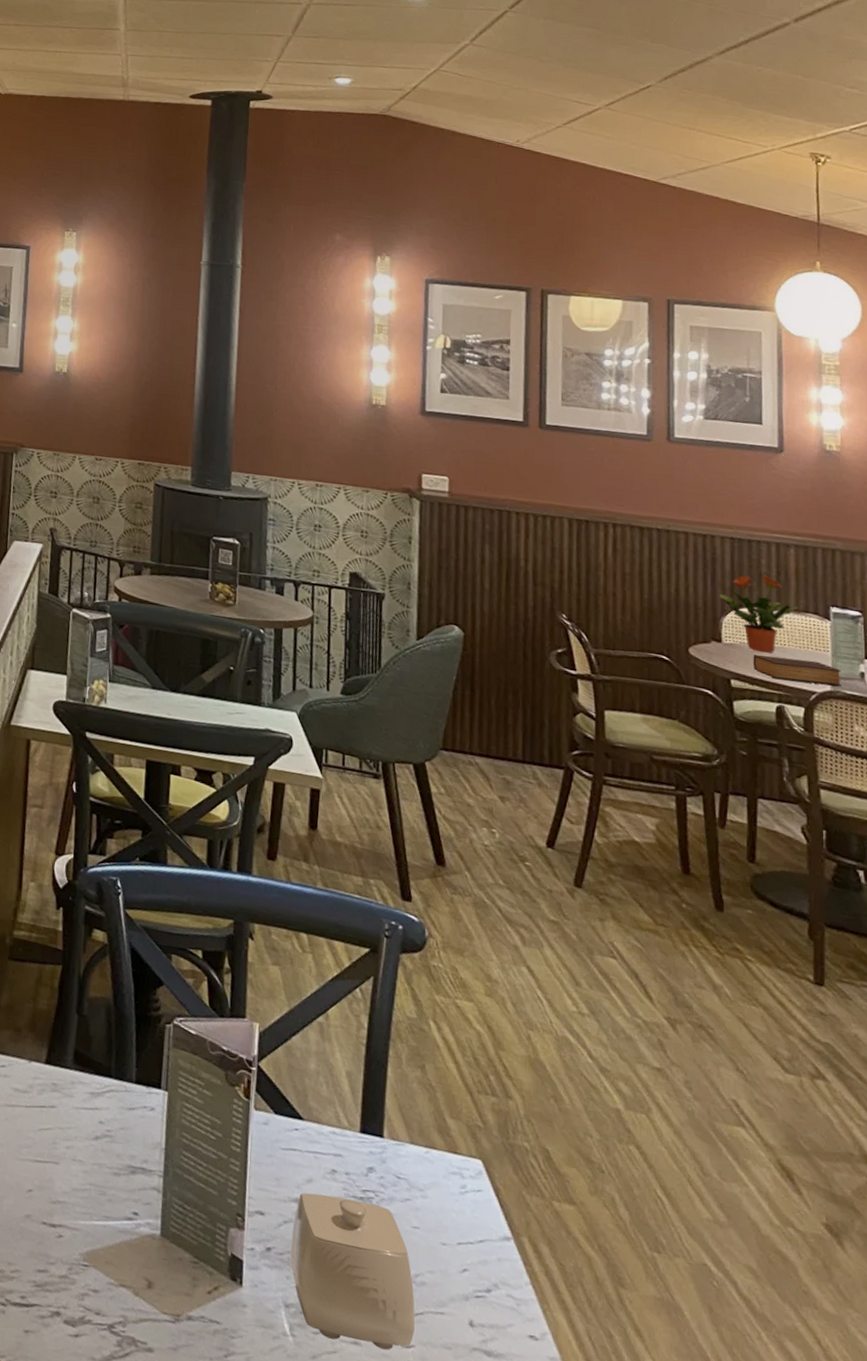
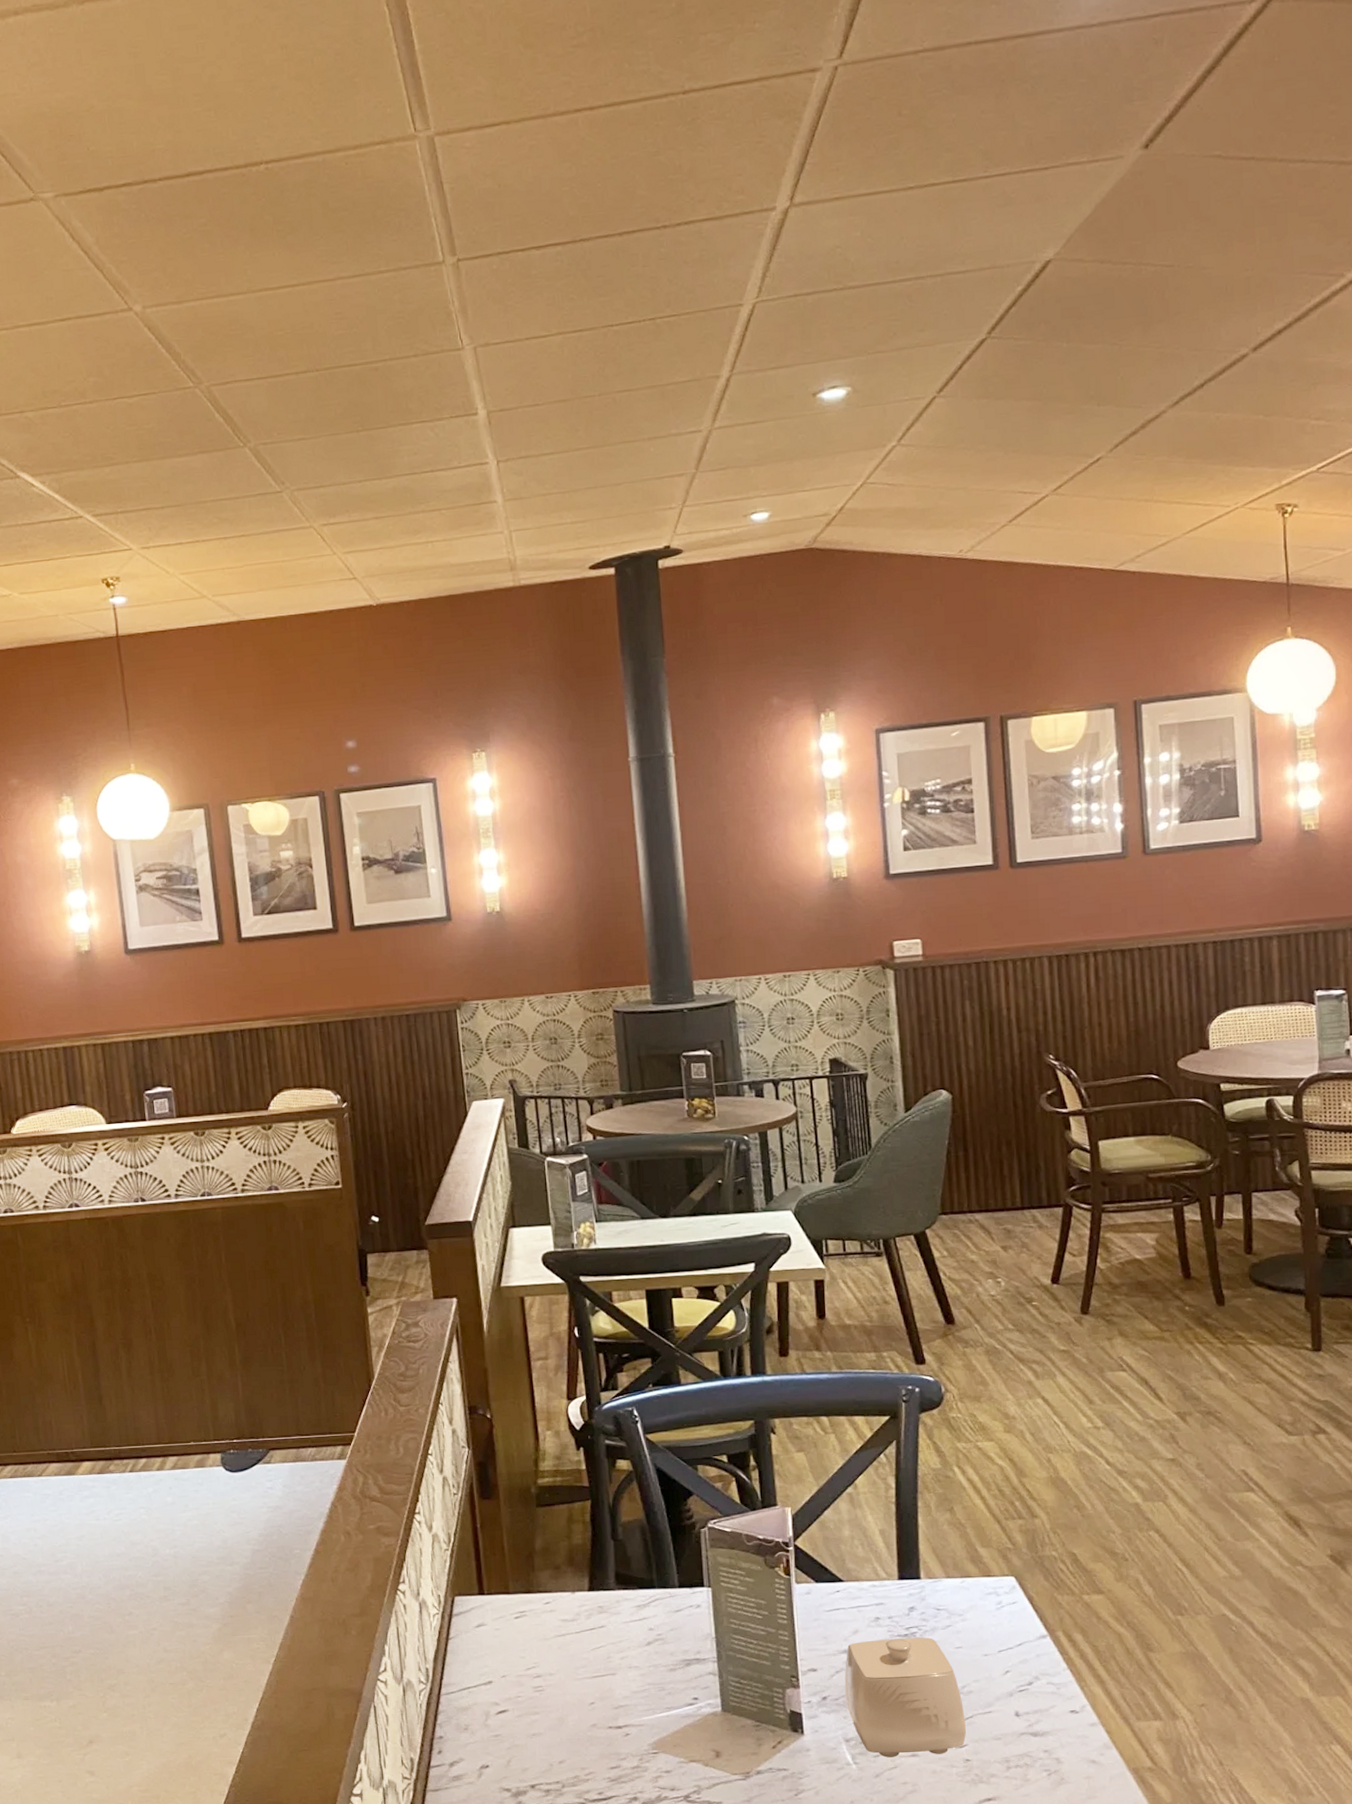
potted plant: present [719,575,799,653] -> none [1204,973,1284,1052]
book: present [753,654,842,687] -> none [1241,1047,1329,1074]

